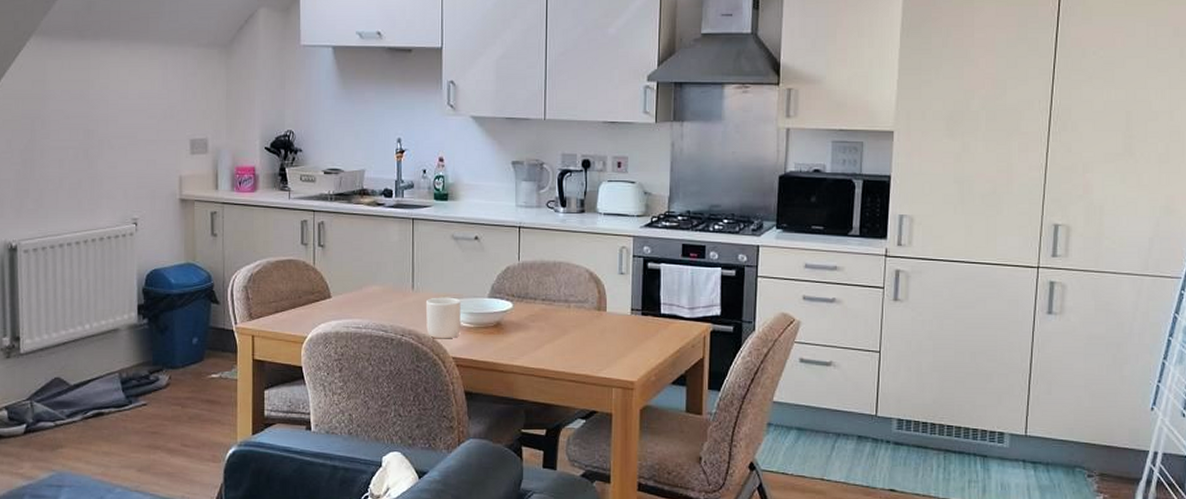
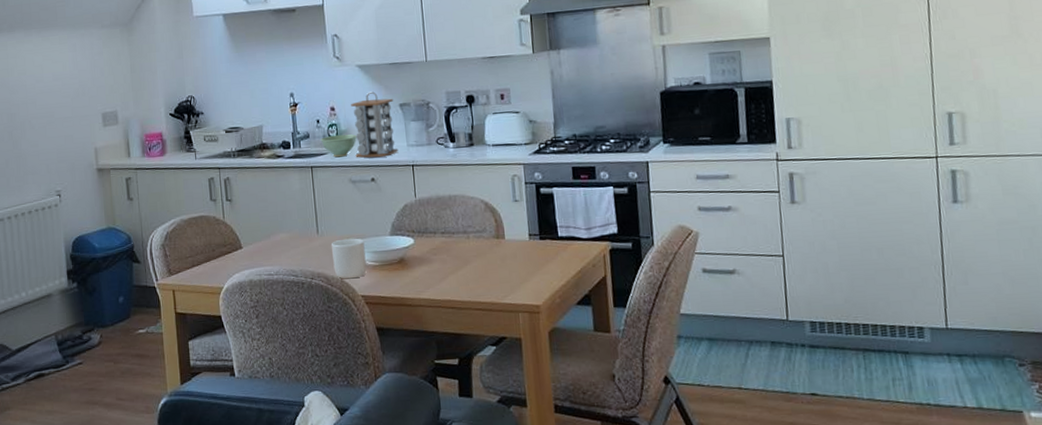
bowl: none [425,187,464,211] -> present [320,134,357,158]
spice rack: none [460,145,507,216] -> present [351,91,399,159]

